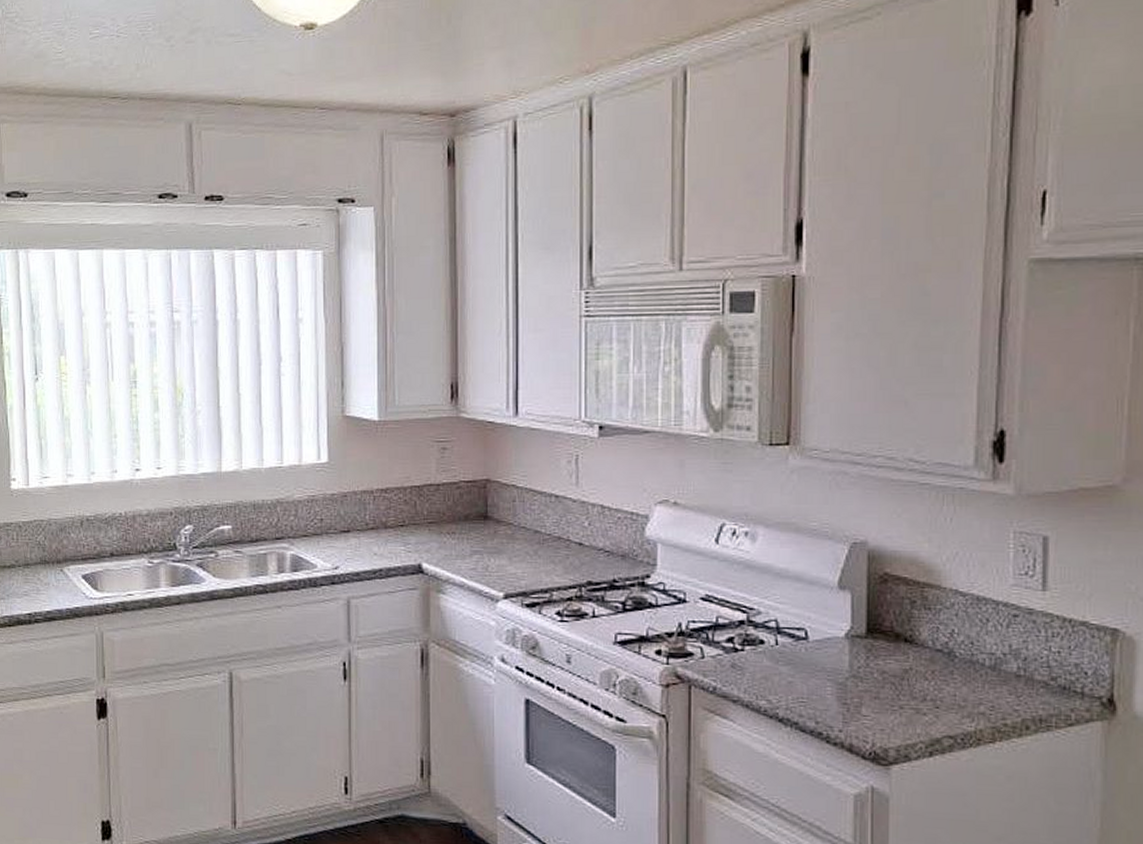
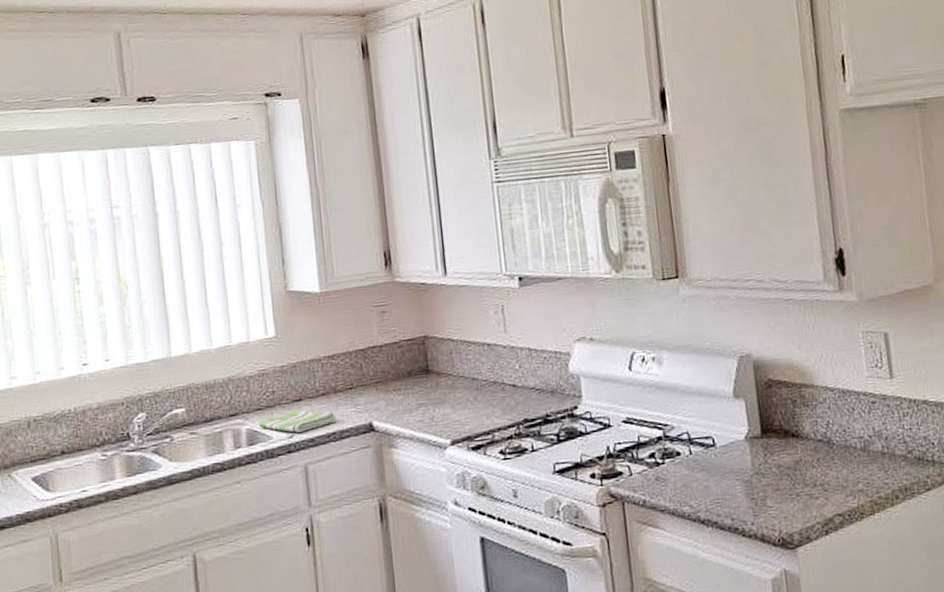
dish towel: none [304,542,384,564] -> present [258,410,336,433]

